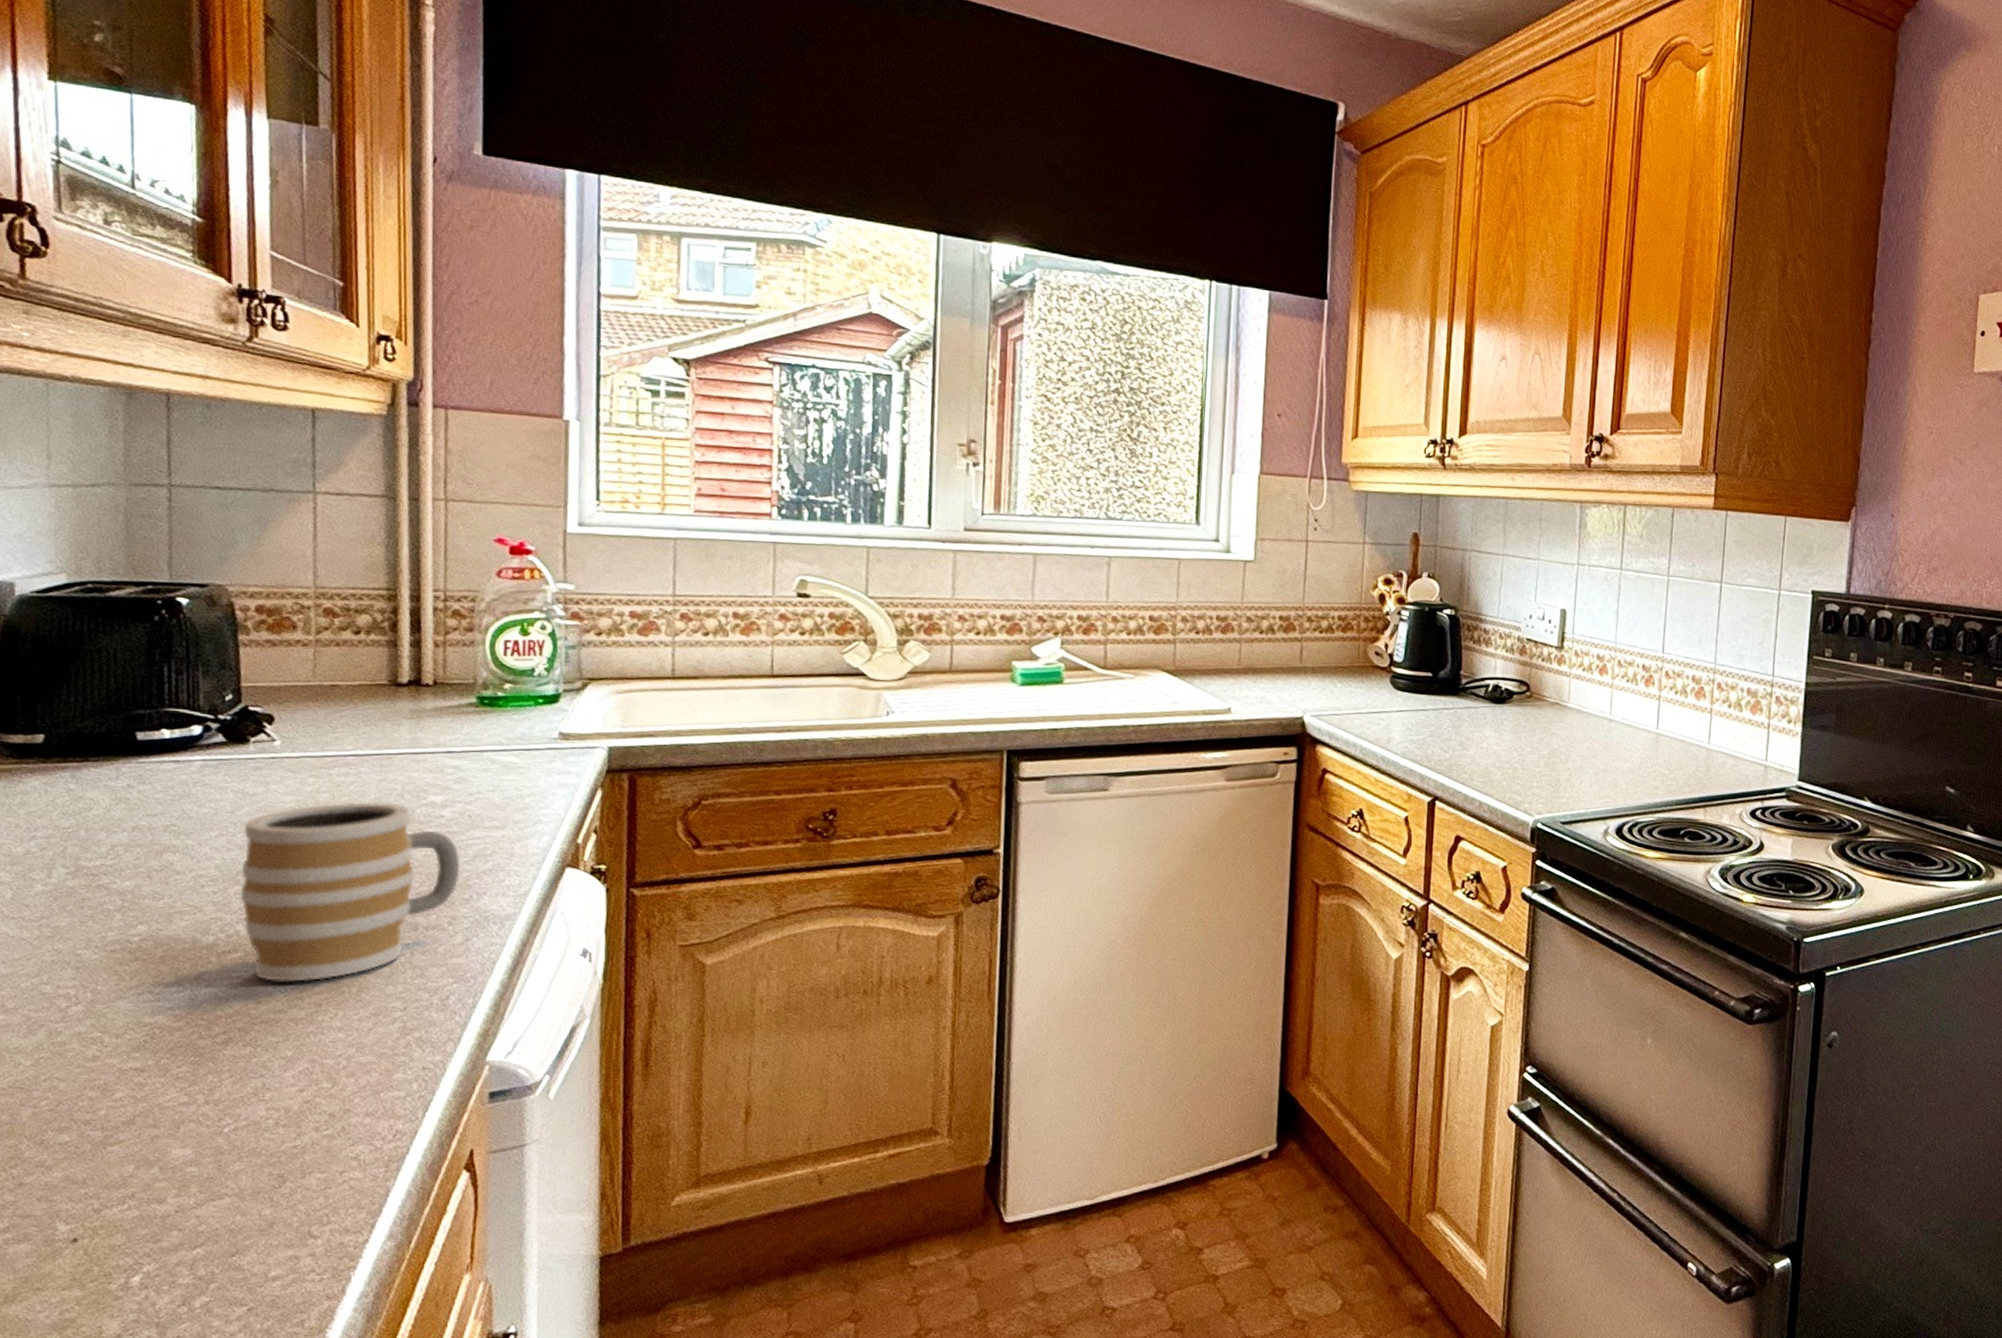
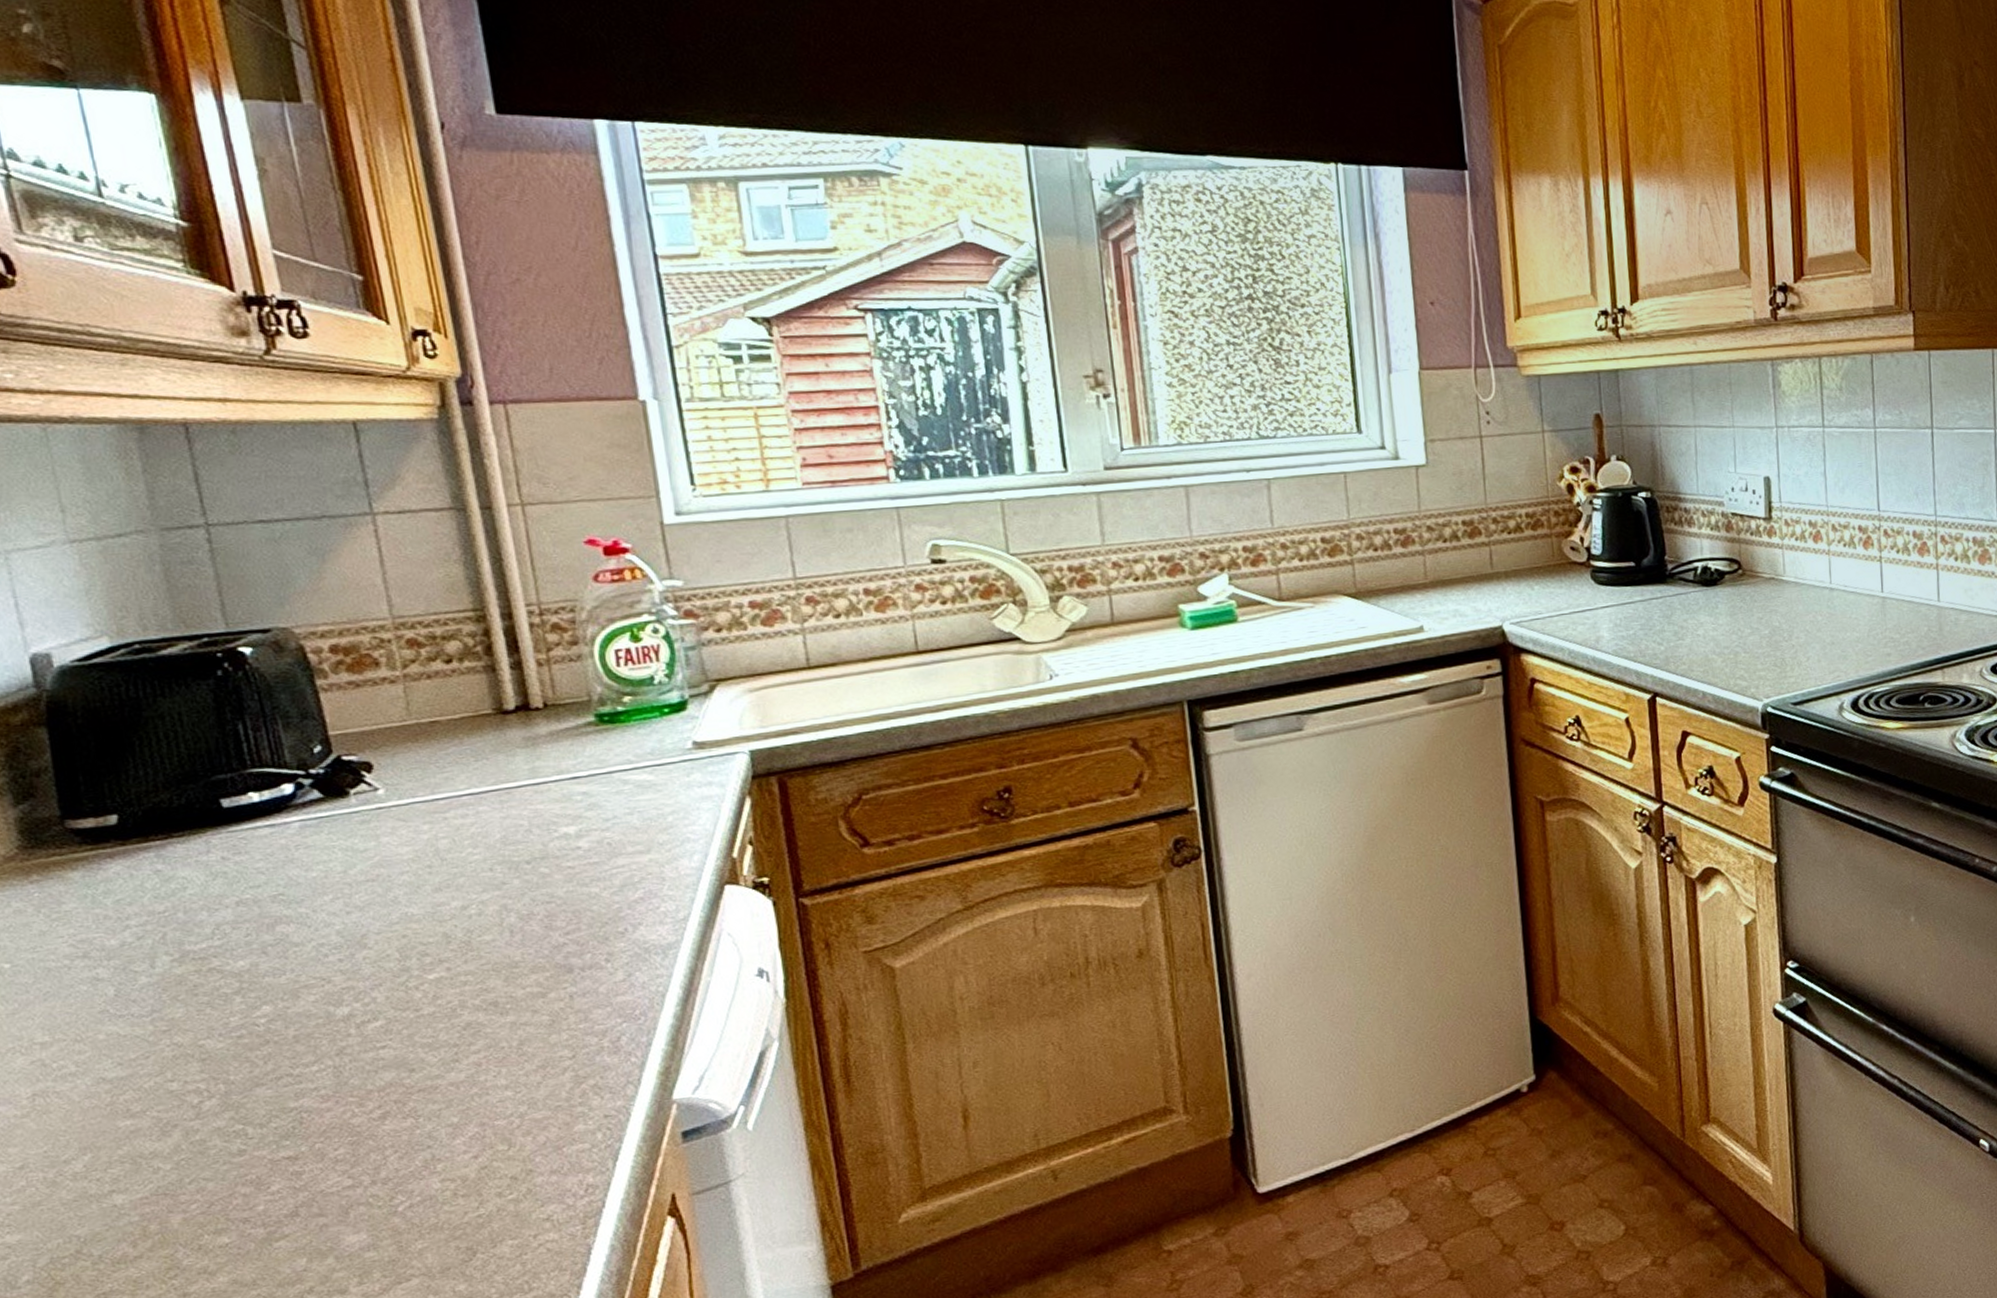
mug: present [240,802,461,982] -> none [361,840,610,1047]

